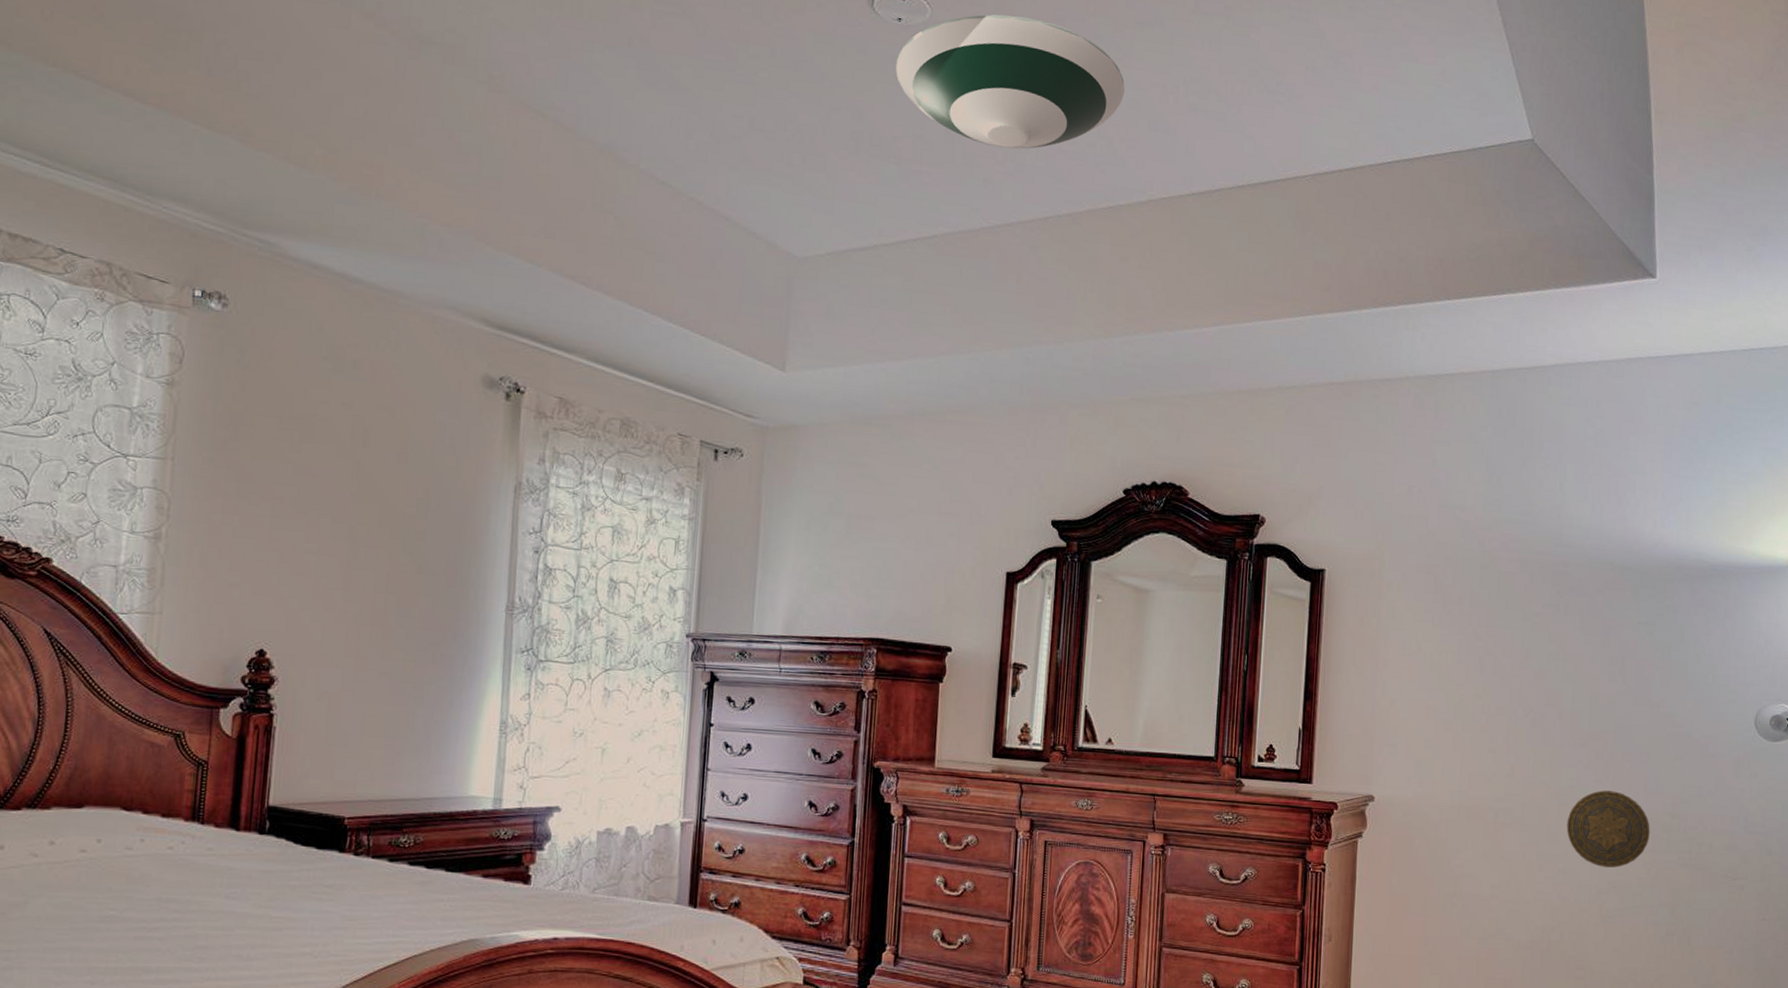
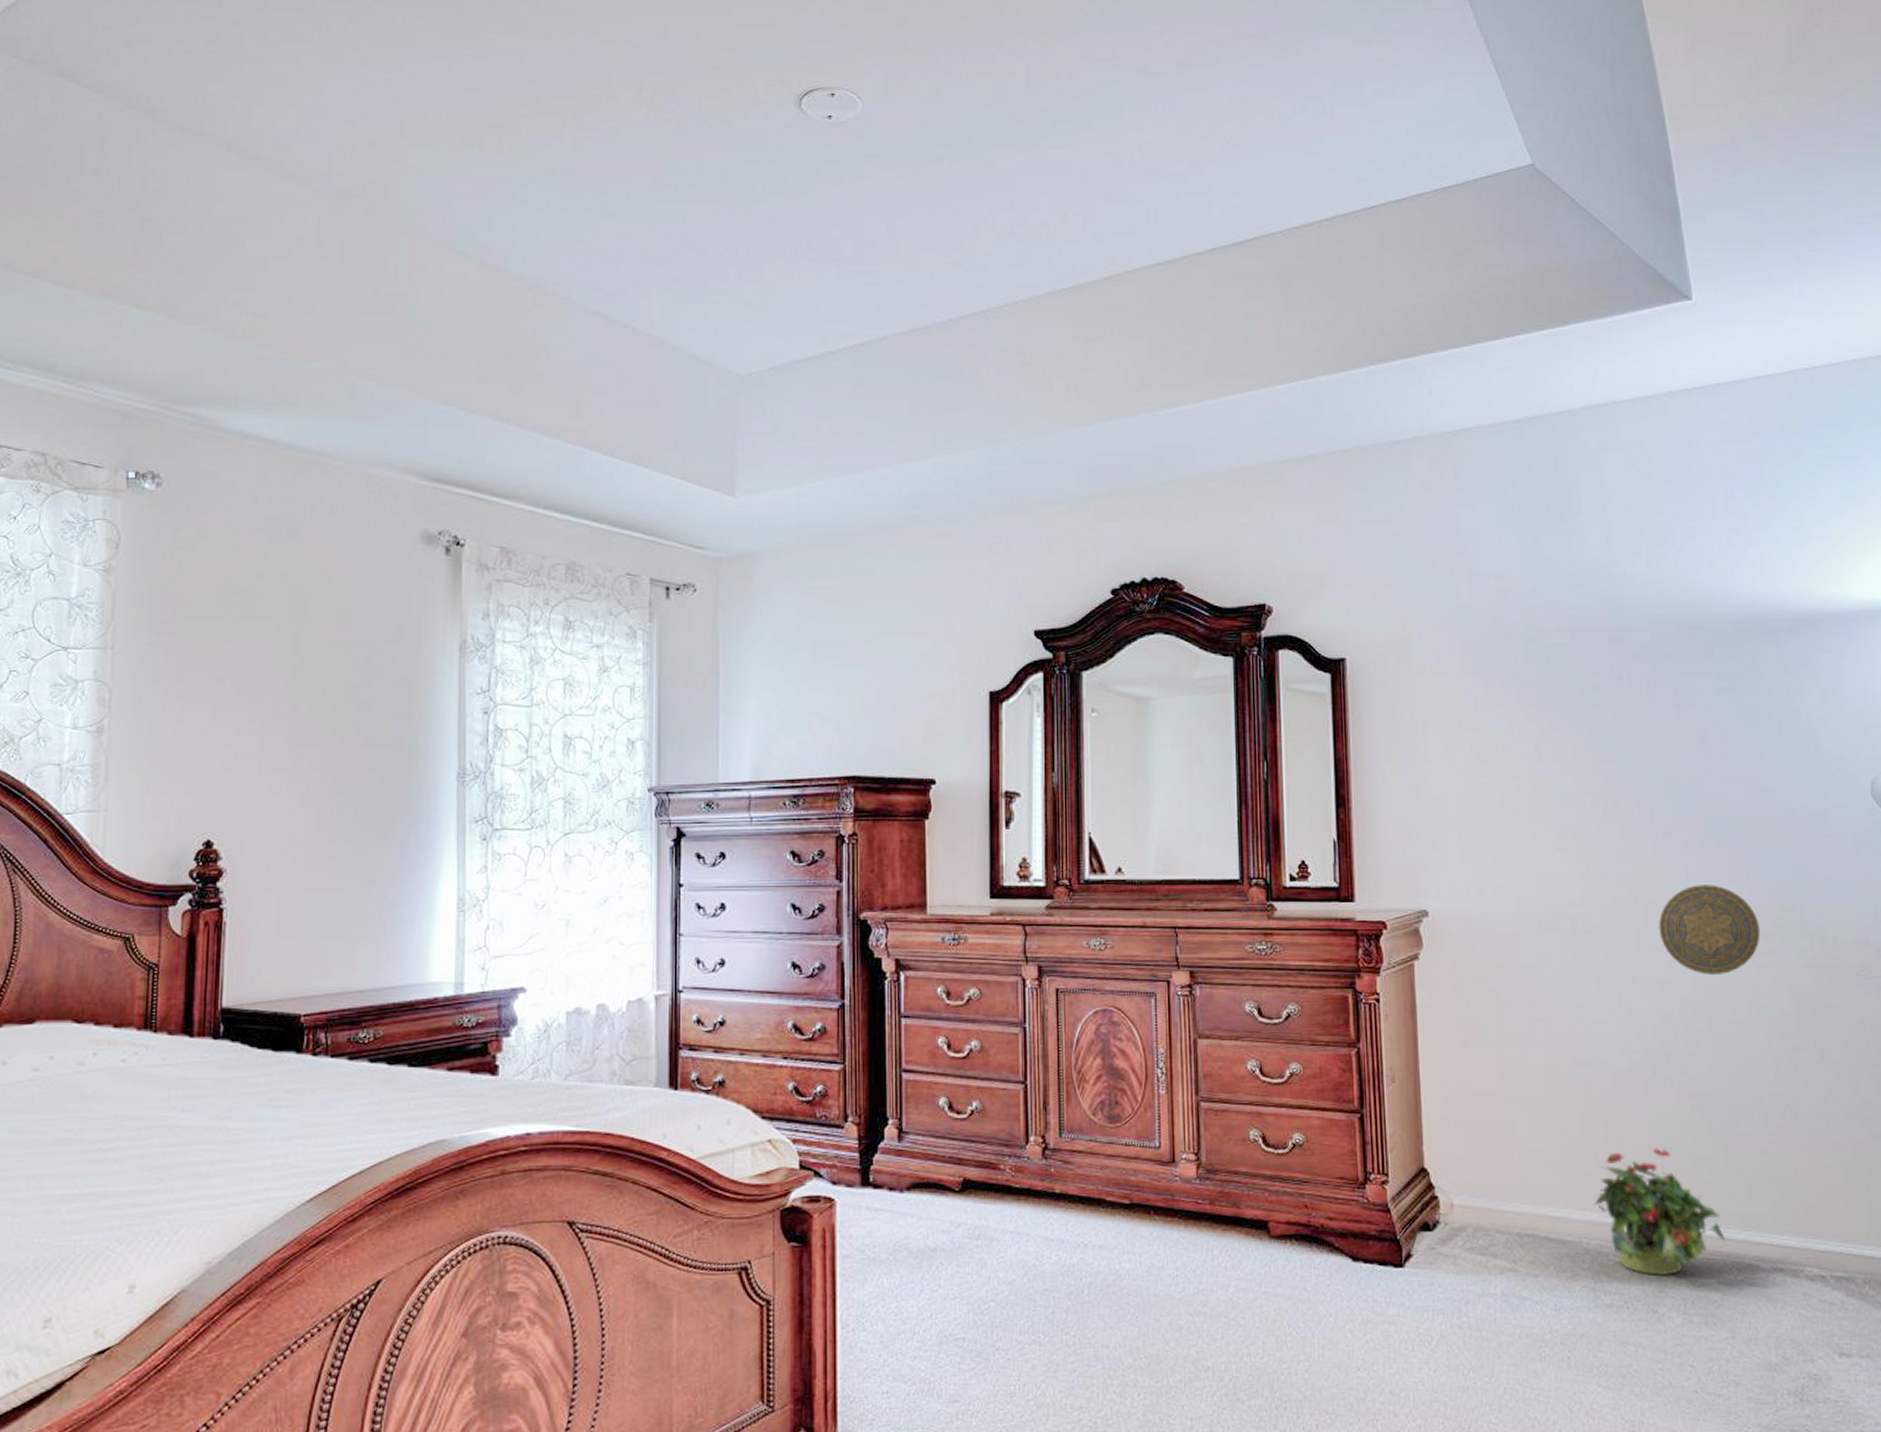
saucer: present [895,14,1125,149] -> none [830,99,1075,238]

